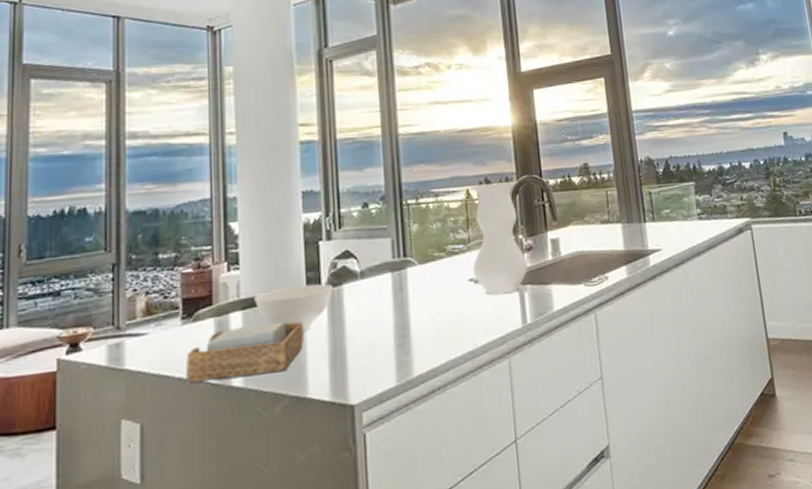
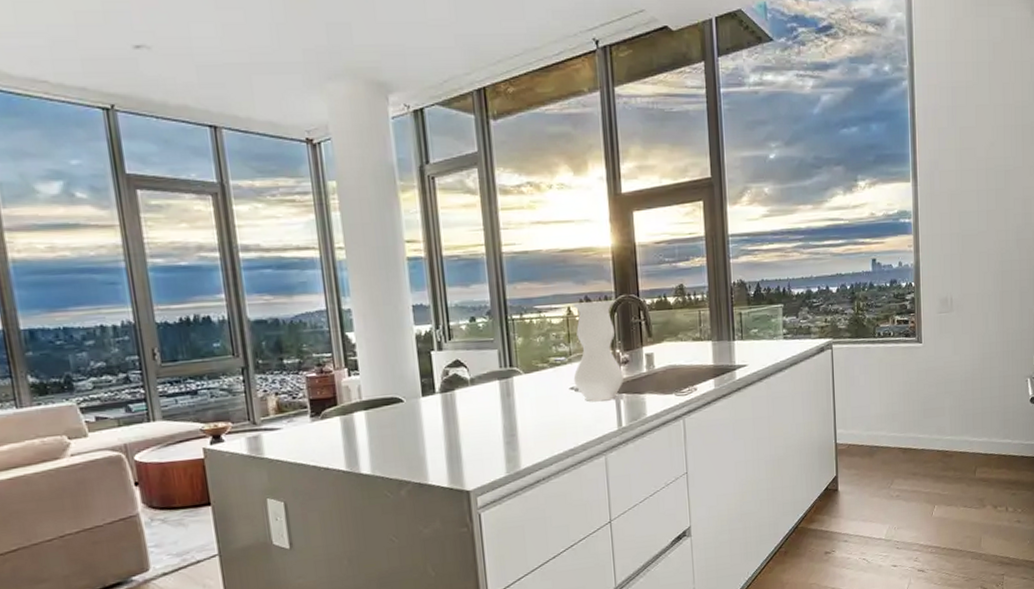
napkin holder: present [186,321,305,383] -> none [318,420,423,470]
bowl: present [254,283,334,332] -> none [375,388,447,430]

